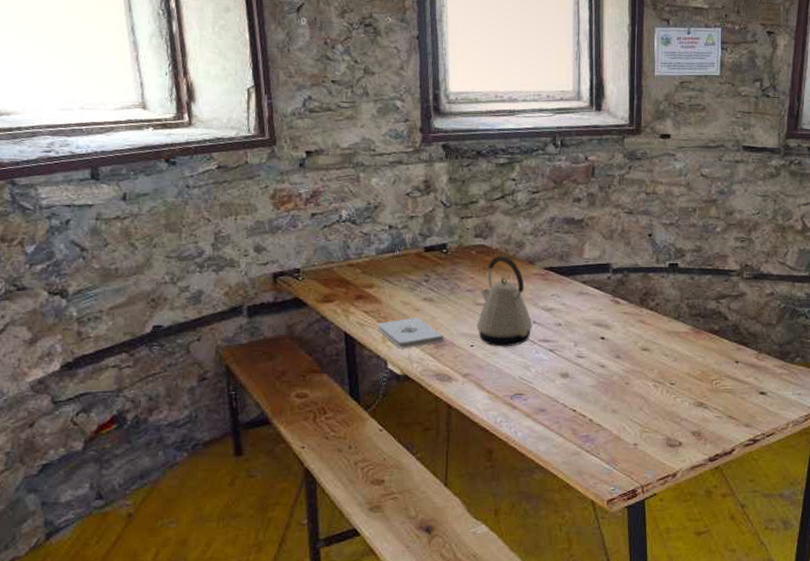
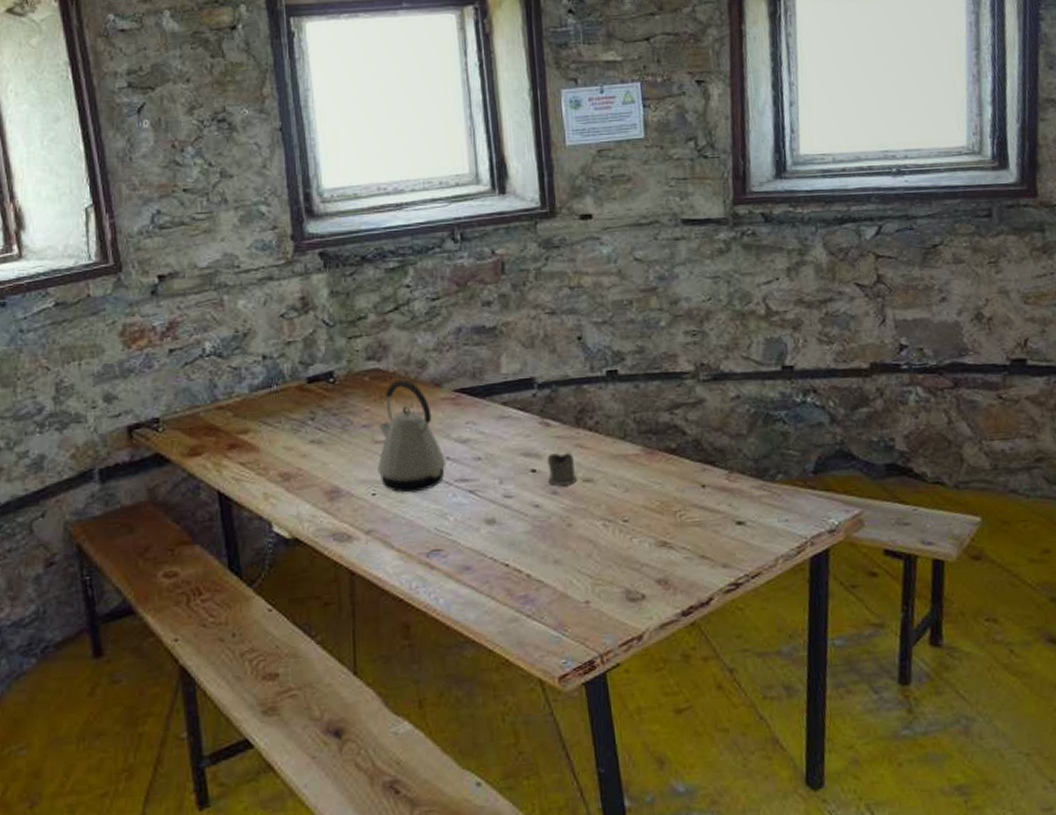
notepad: present [378,317,443,349] -> none [257,465,338,506]
tea glass holder: none [614,326,638,351] -> present [547,453,578,486]

